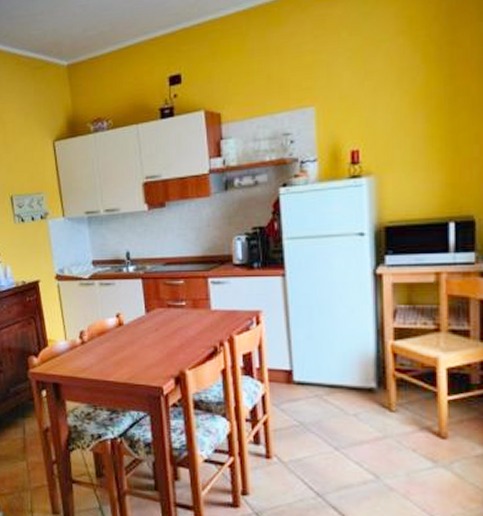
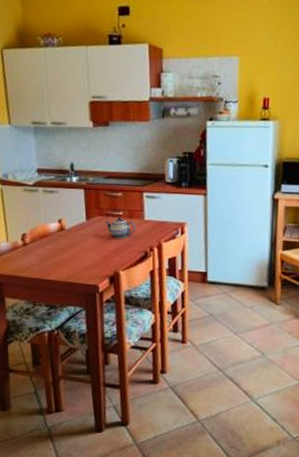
teapot: none [166,307,202,332] -> present [105,217,136,239]

